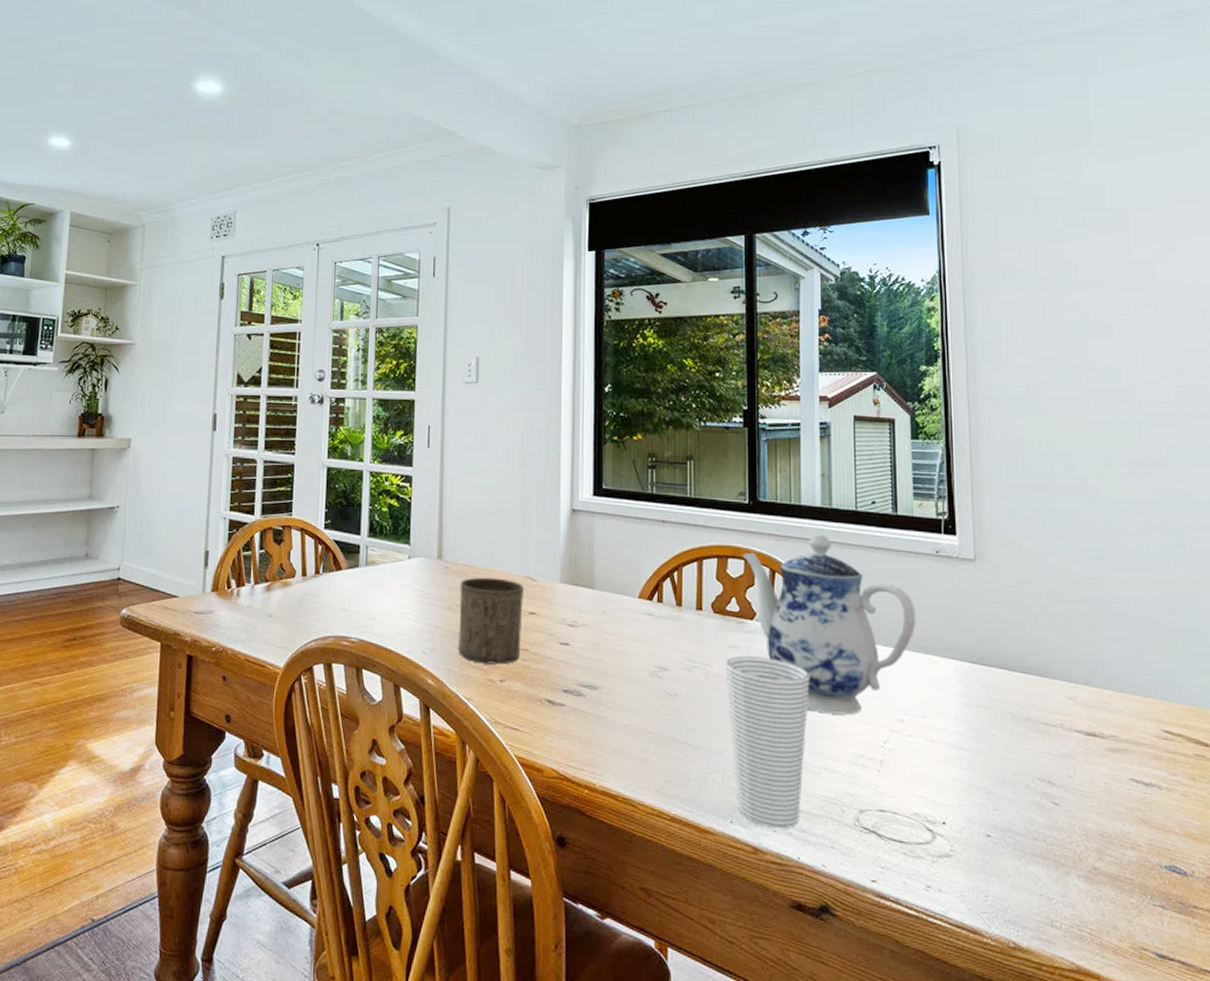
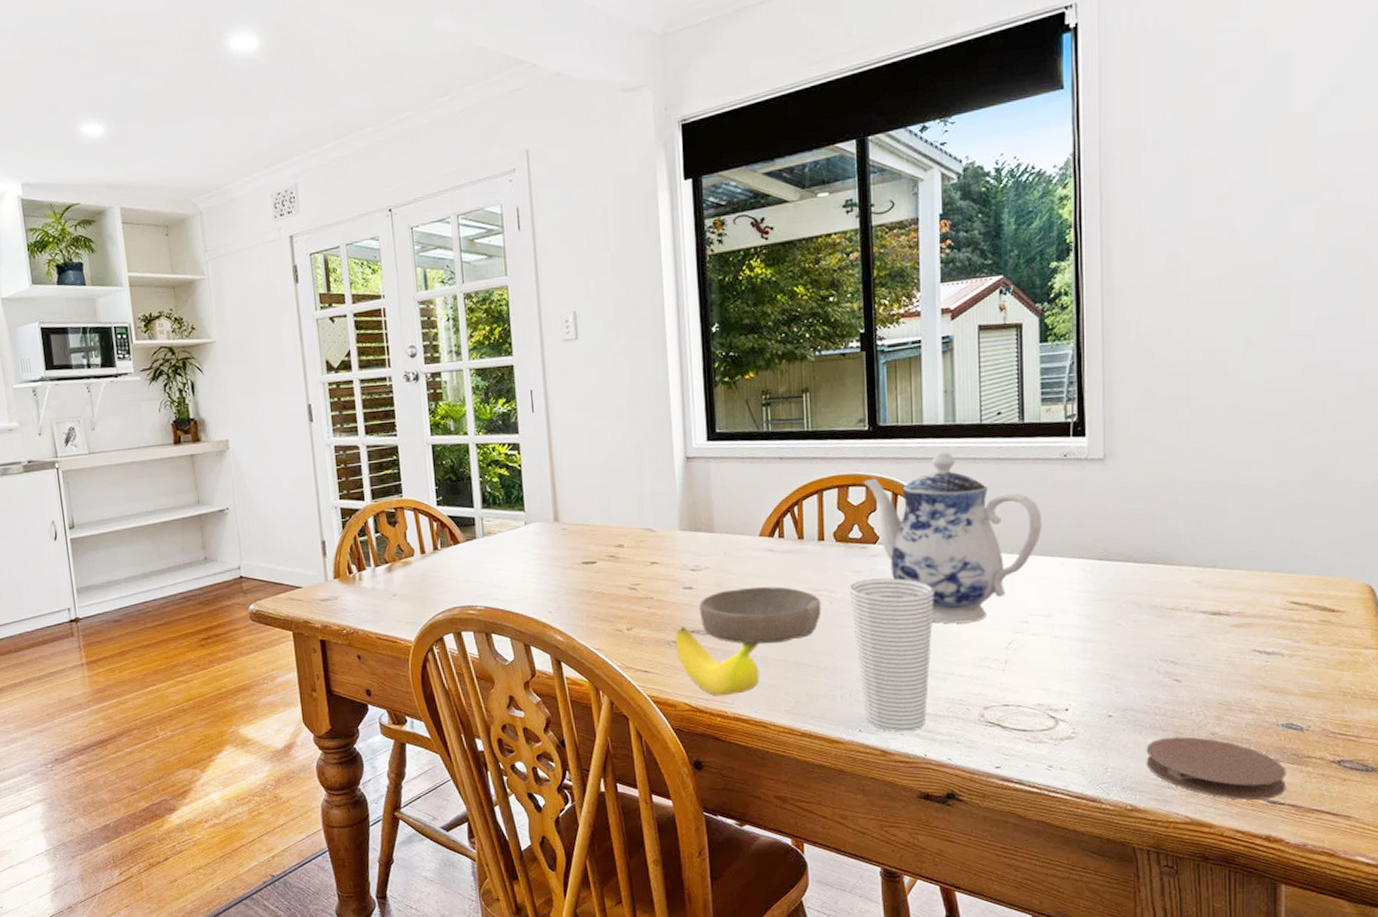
cup: present [458,577,523,665] -> none [579,533,645,616]
banana: none [547,685,632,766] -> present [675,627,760,697]
bowl: none [574,650,697,714] -> present [699,586,822,644]
coaster: none [1027,867,1175,952] -> present [1146,736,1286,800]

